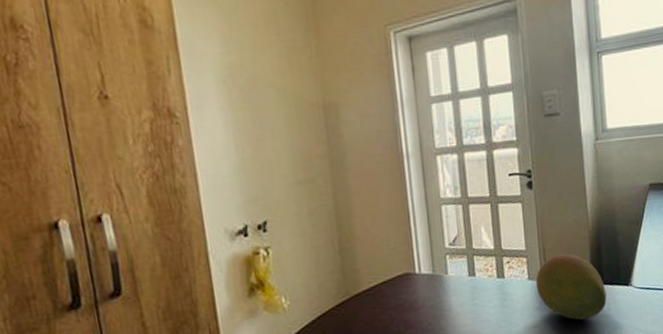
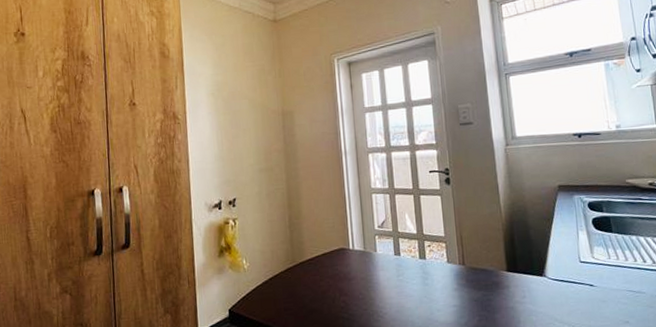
fruit: present [535,253,607,320] -> none [454,242,521,304]

